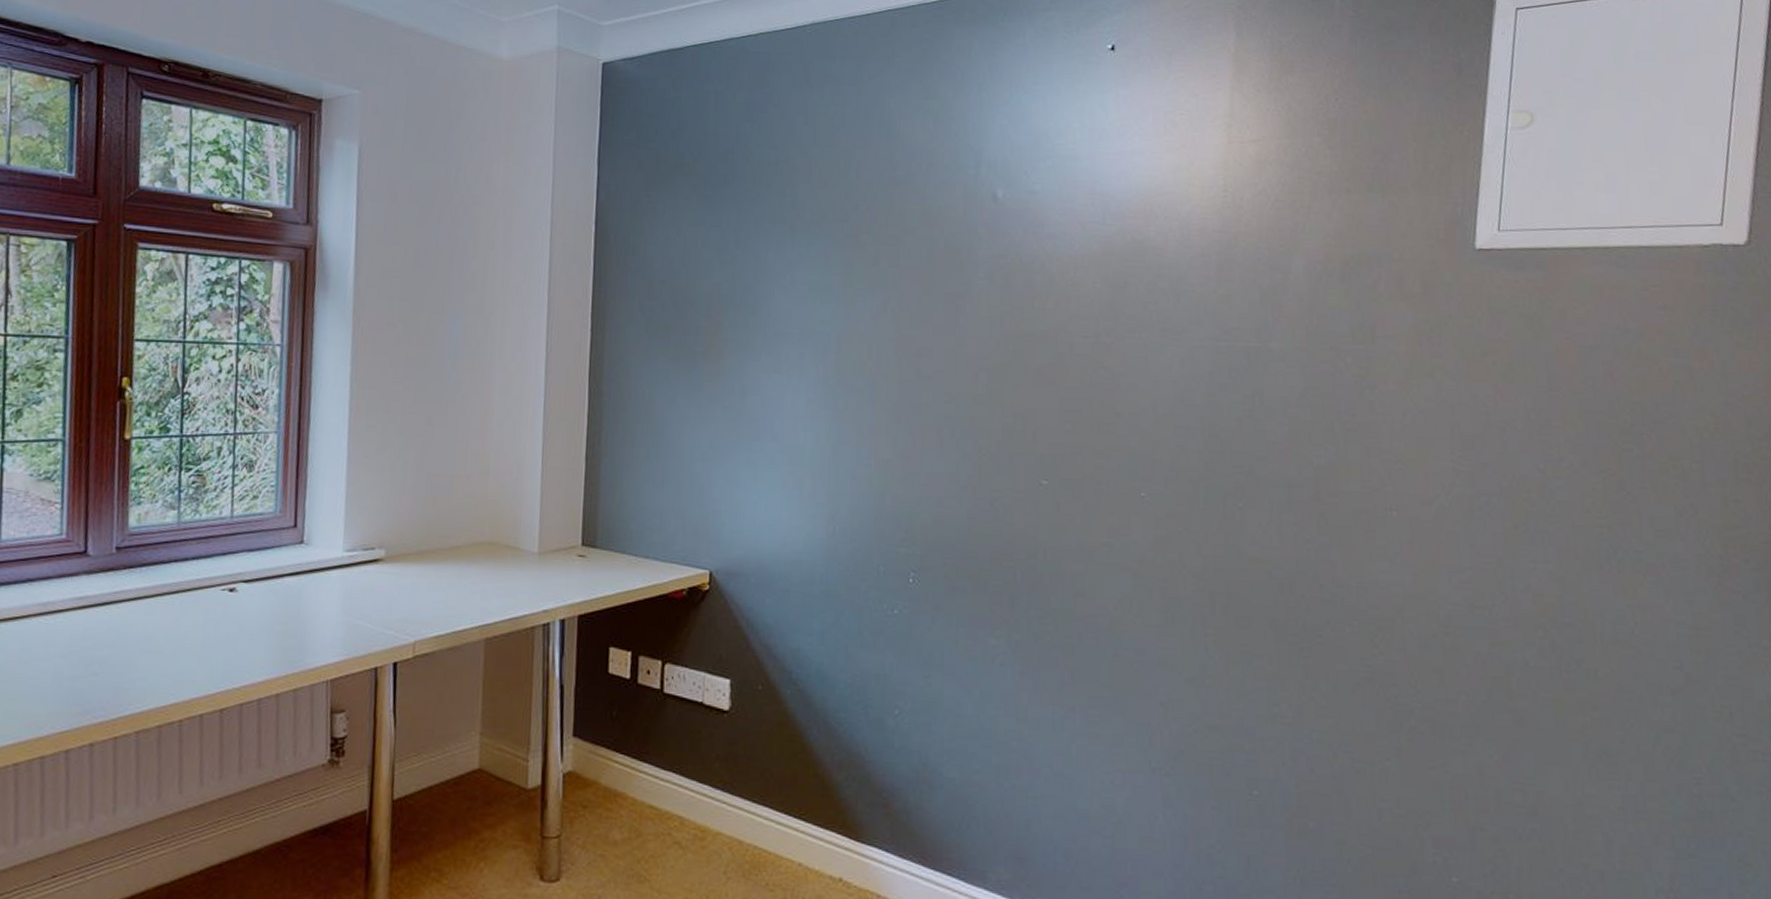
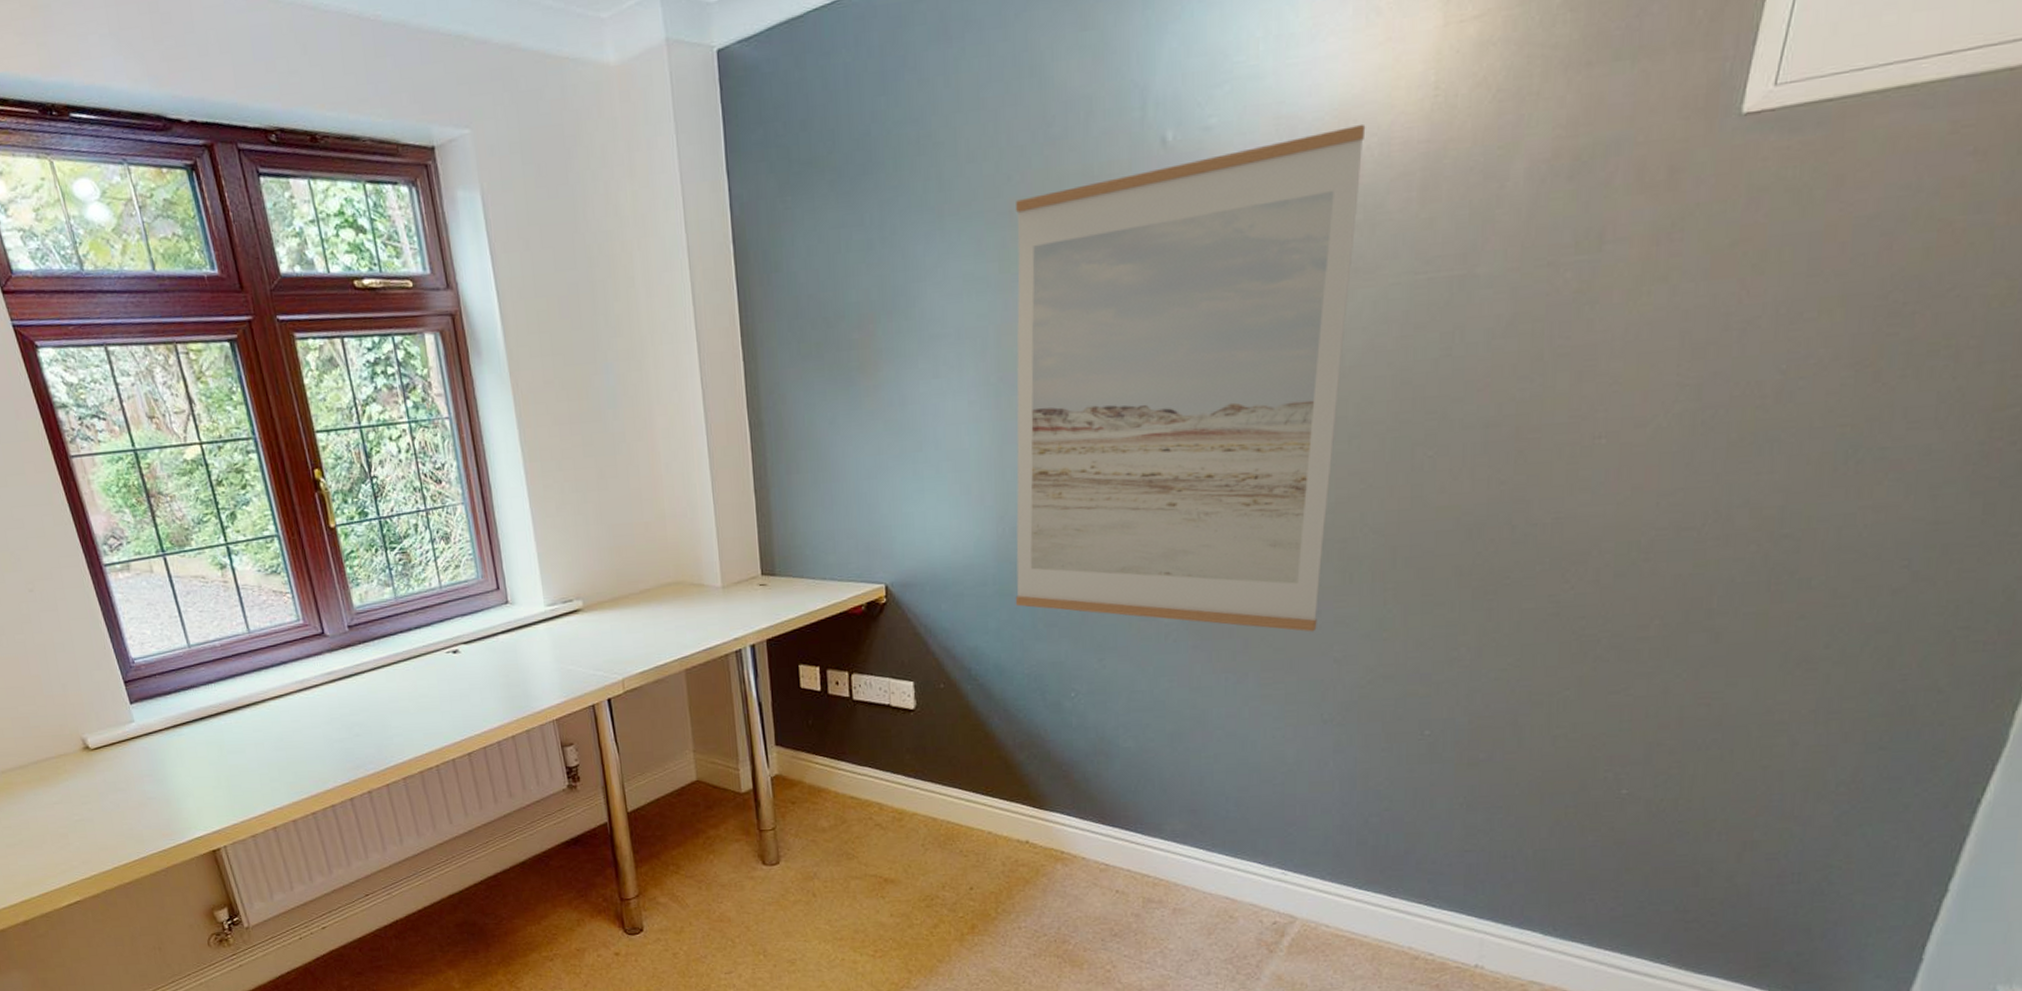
wall art: none [841,209,1168,671] -> present [1015,123,1366,632]

